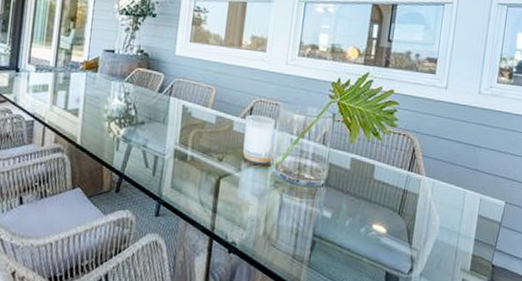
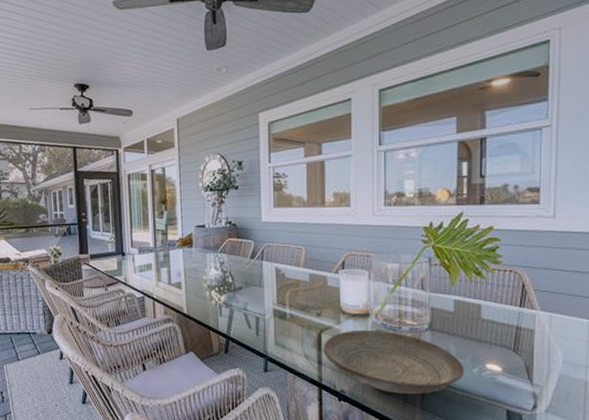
decorative bowl: none [220,179,353,251] -> present [323,329,465,395]

